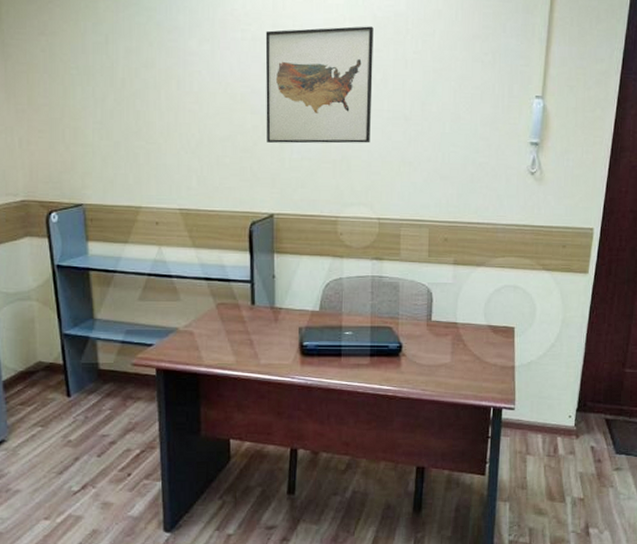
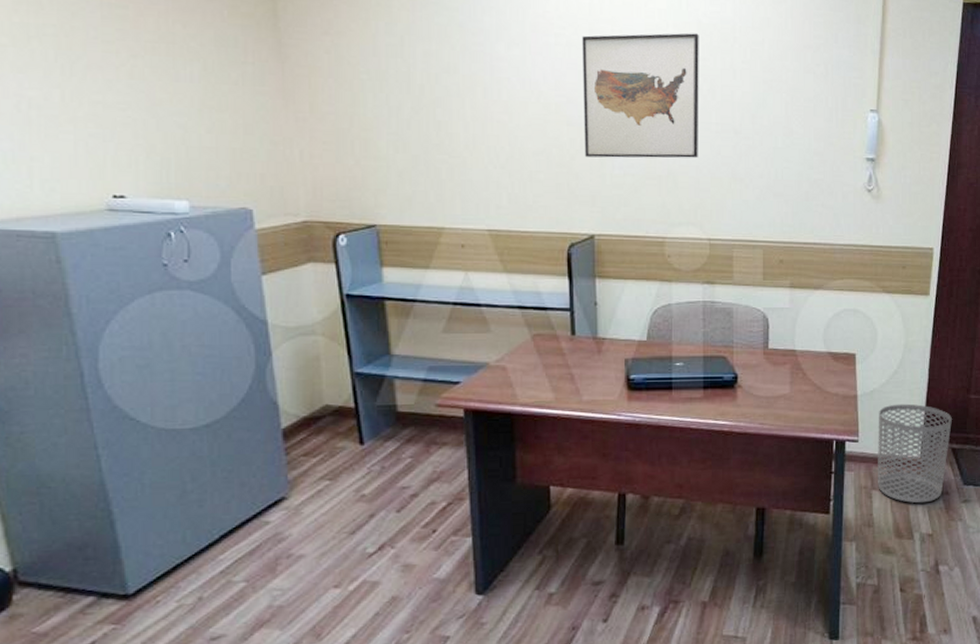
waste bin: none [532,375,607,469] -> present [878,403,952,504]

